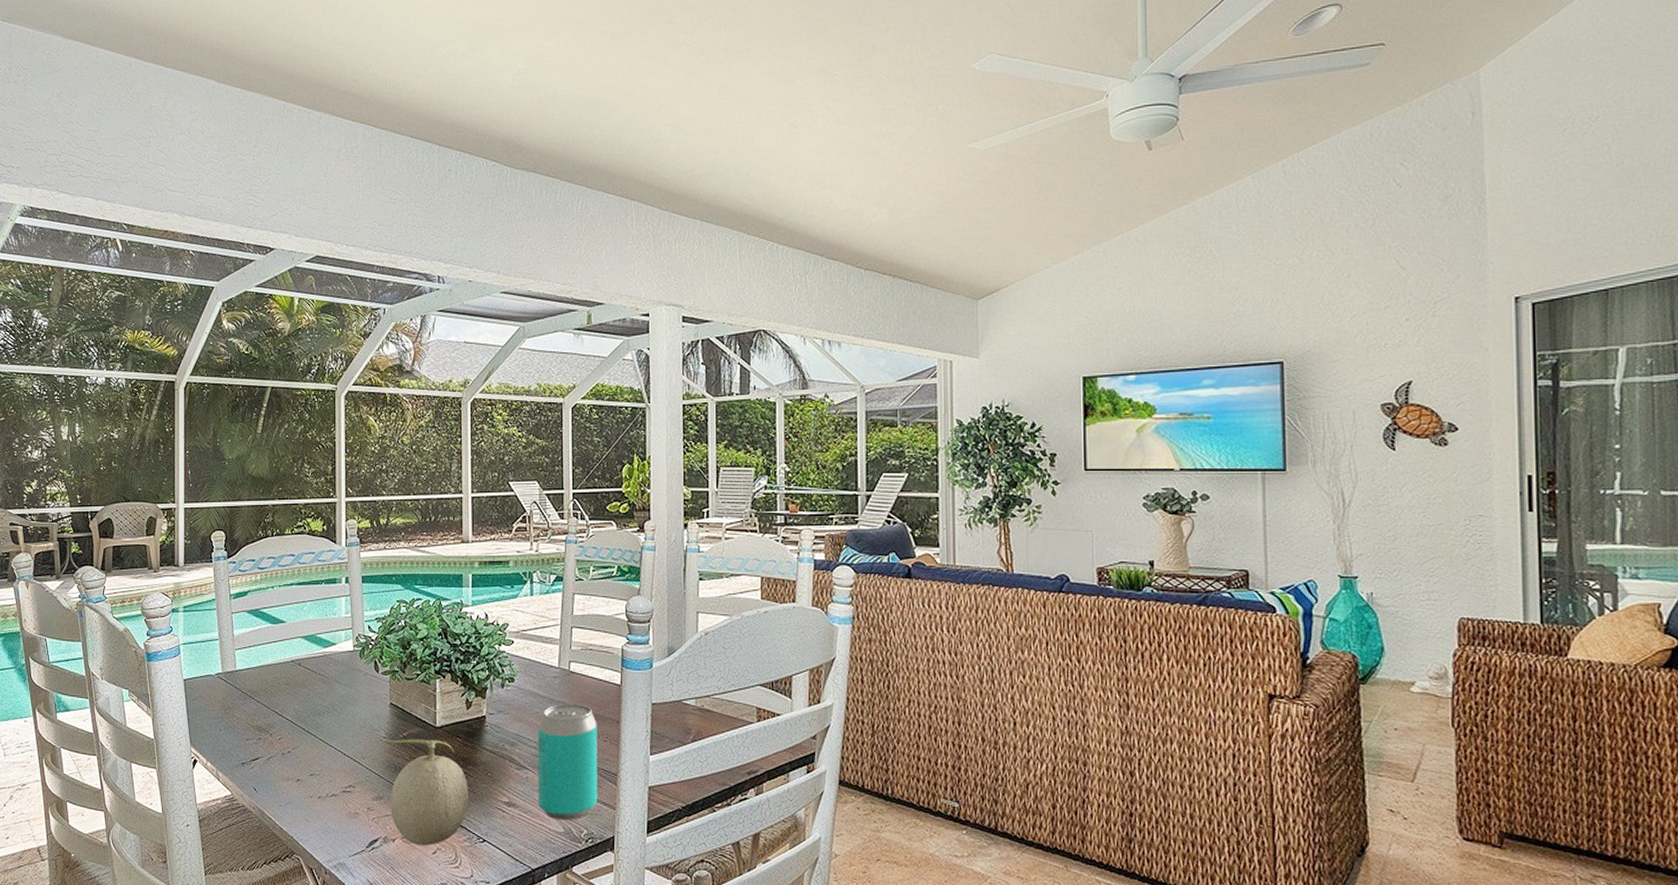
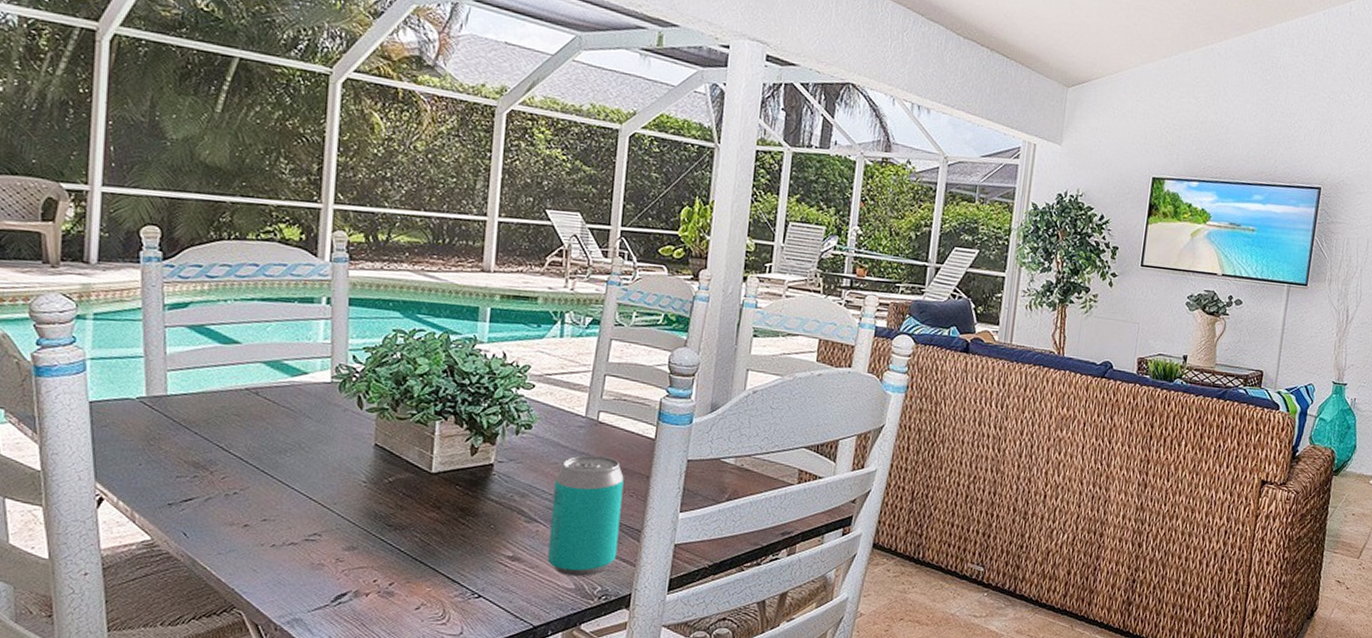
fruit: present [384,739,469,847] -> none [363,484,466,602]

